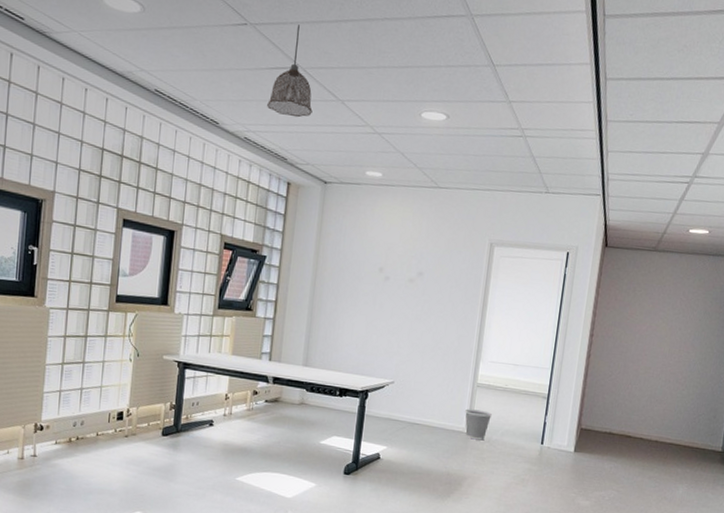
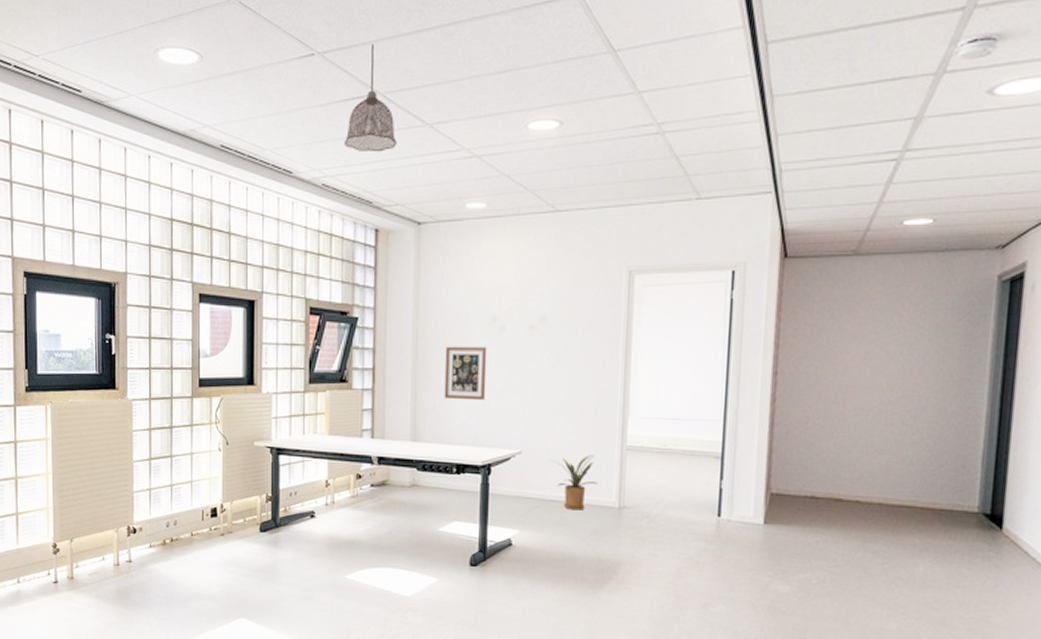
wall art: none [334,288,373,337] -> present [444,346,487,401]
house plant: none [418,388,453,433] -> present [552,455,598,510]
wastebasket: present [465,409,492,441] -> none [614,478,649,516]

